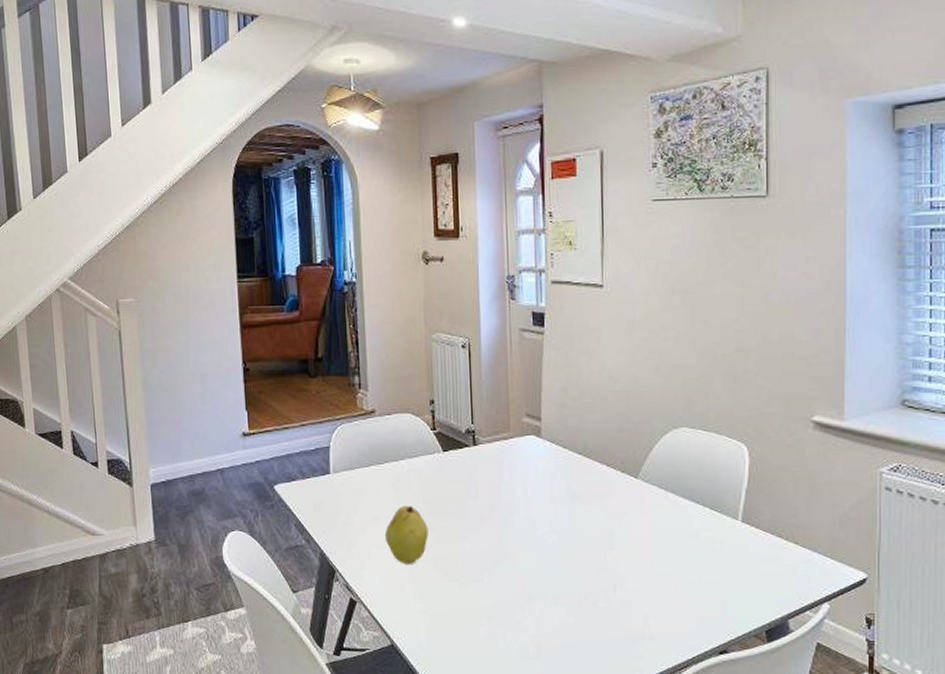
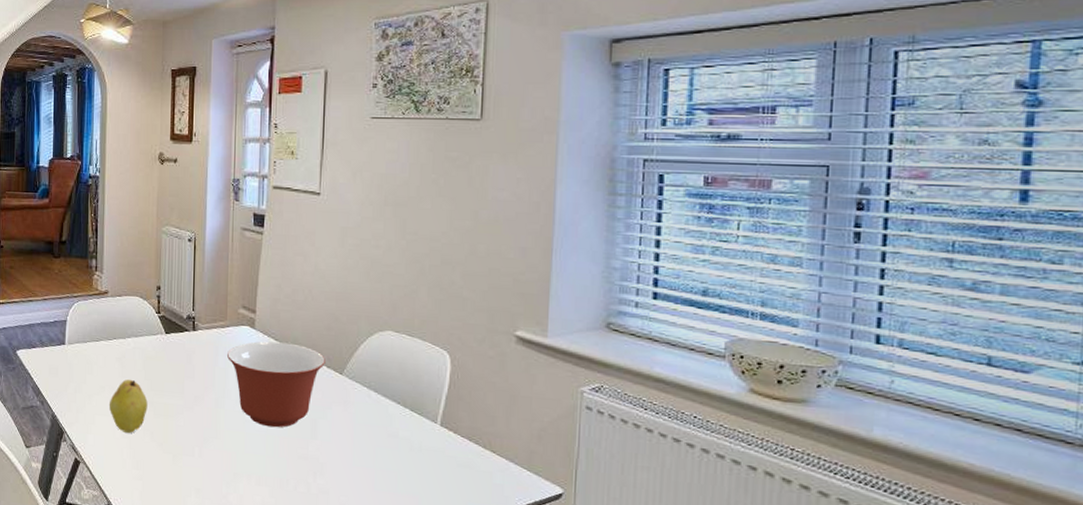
mixing bowl: none [513,450,619,542] -> present [227,341,325,428]

